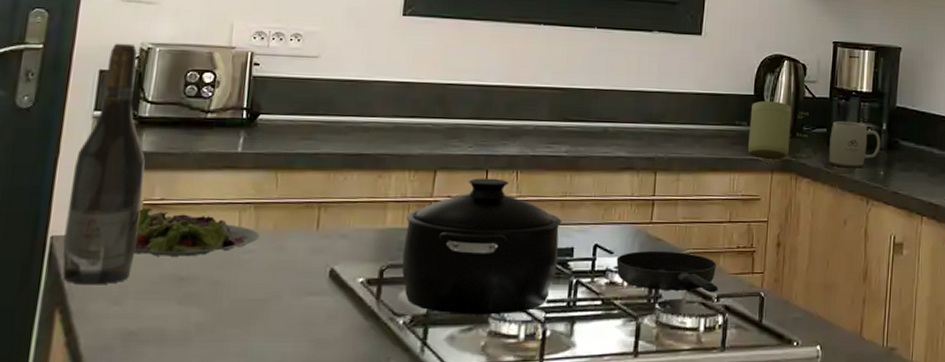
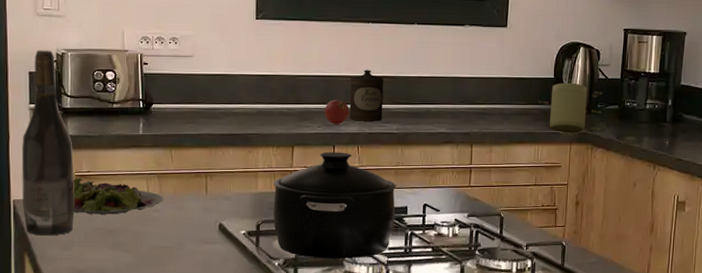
fruit: none [478,114,510,145] -> present [325,99,349,125]
canister: none [509,79,555,142] -> present [349,70,384,121]
frying pan: present [616,250,719,293] -> none [442,208,527,243]
mug: present [829,120,881,168] -> none [620,98,667,139]

